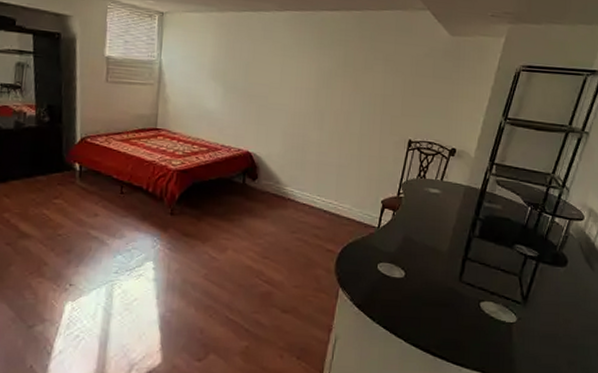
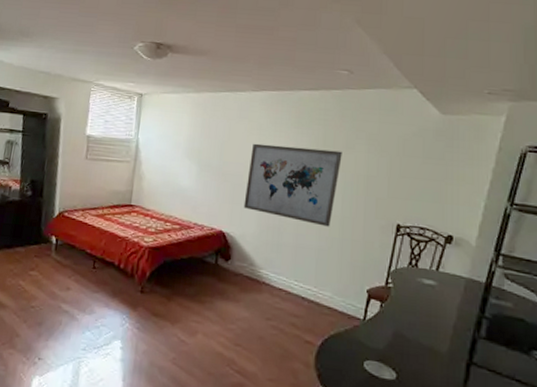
wall art: none [269,64,362,144] -> present [243,143,343,227]

